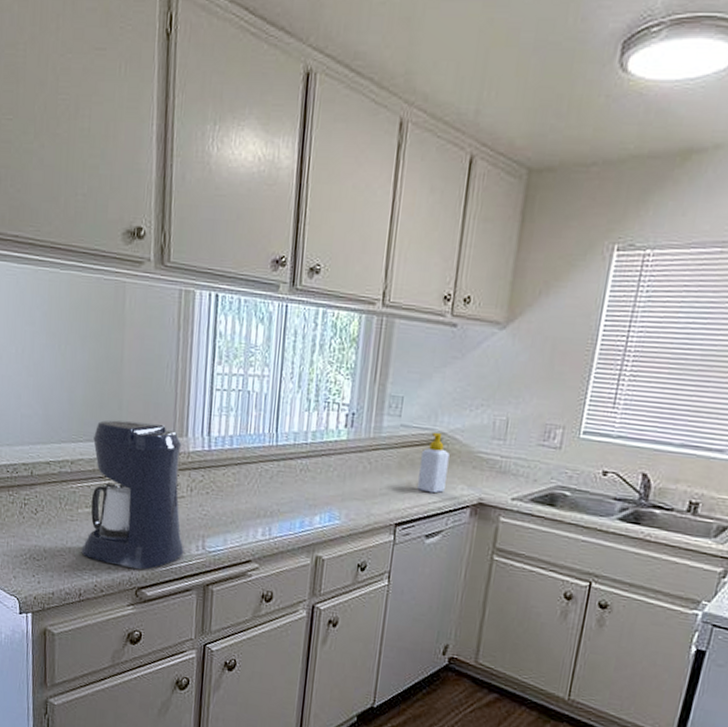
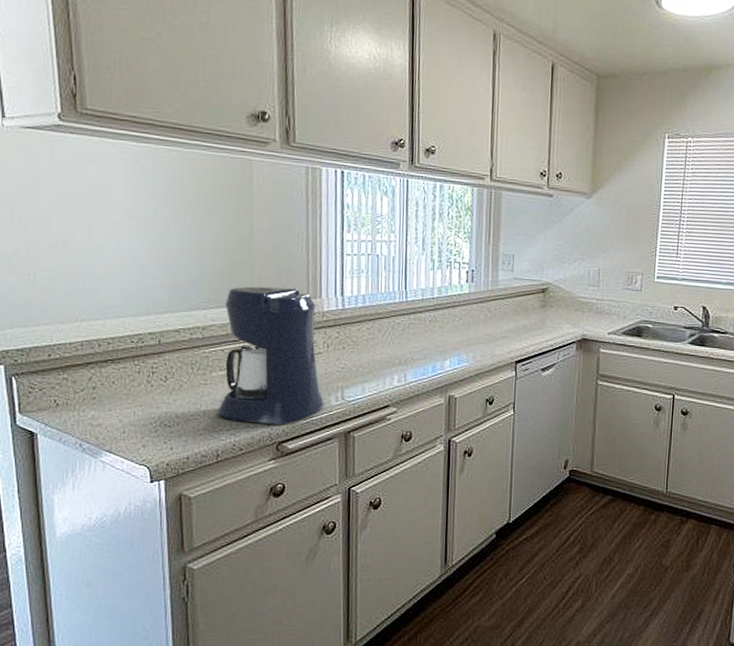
soap bottle: present [417,432,450,494] -> none [532,282,556,334]

